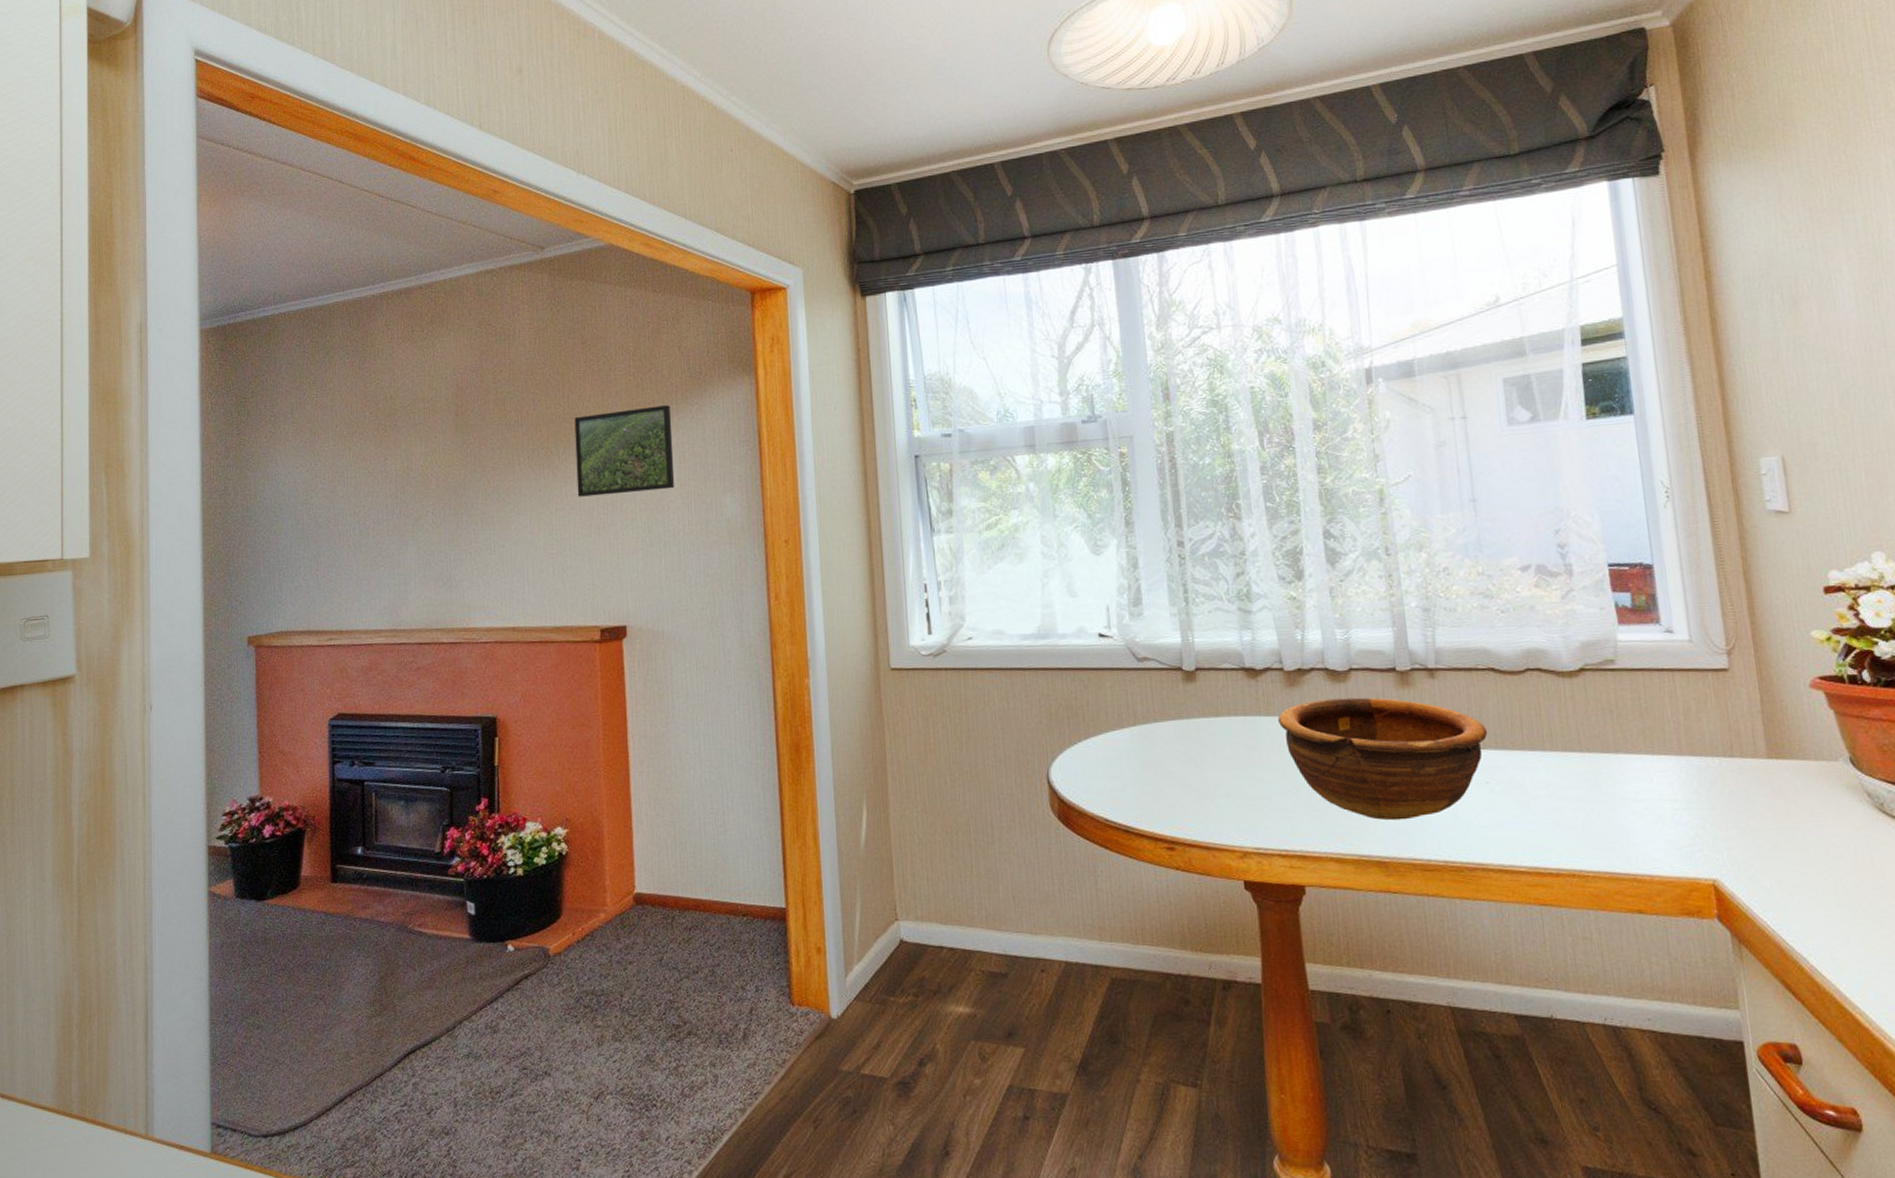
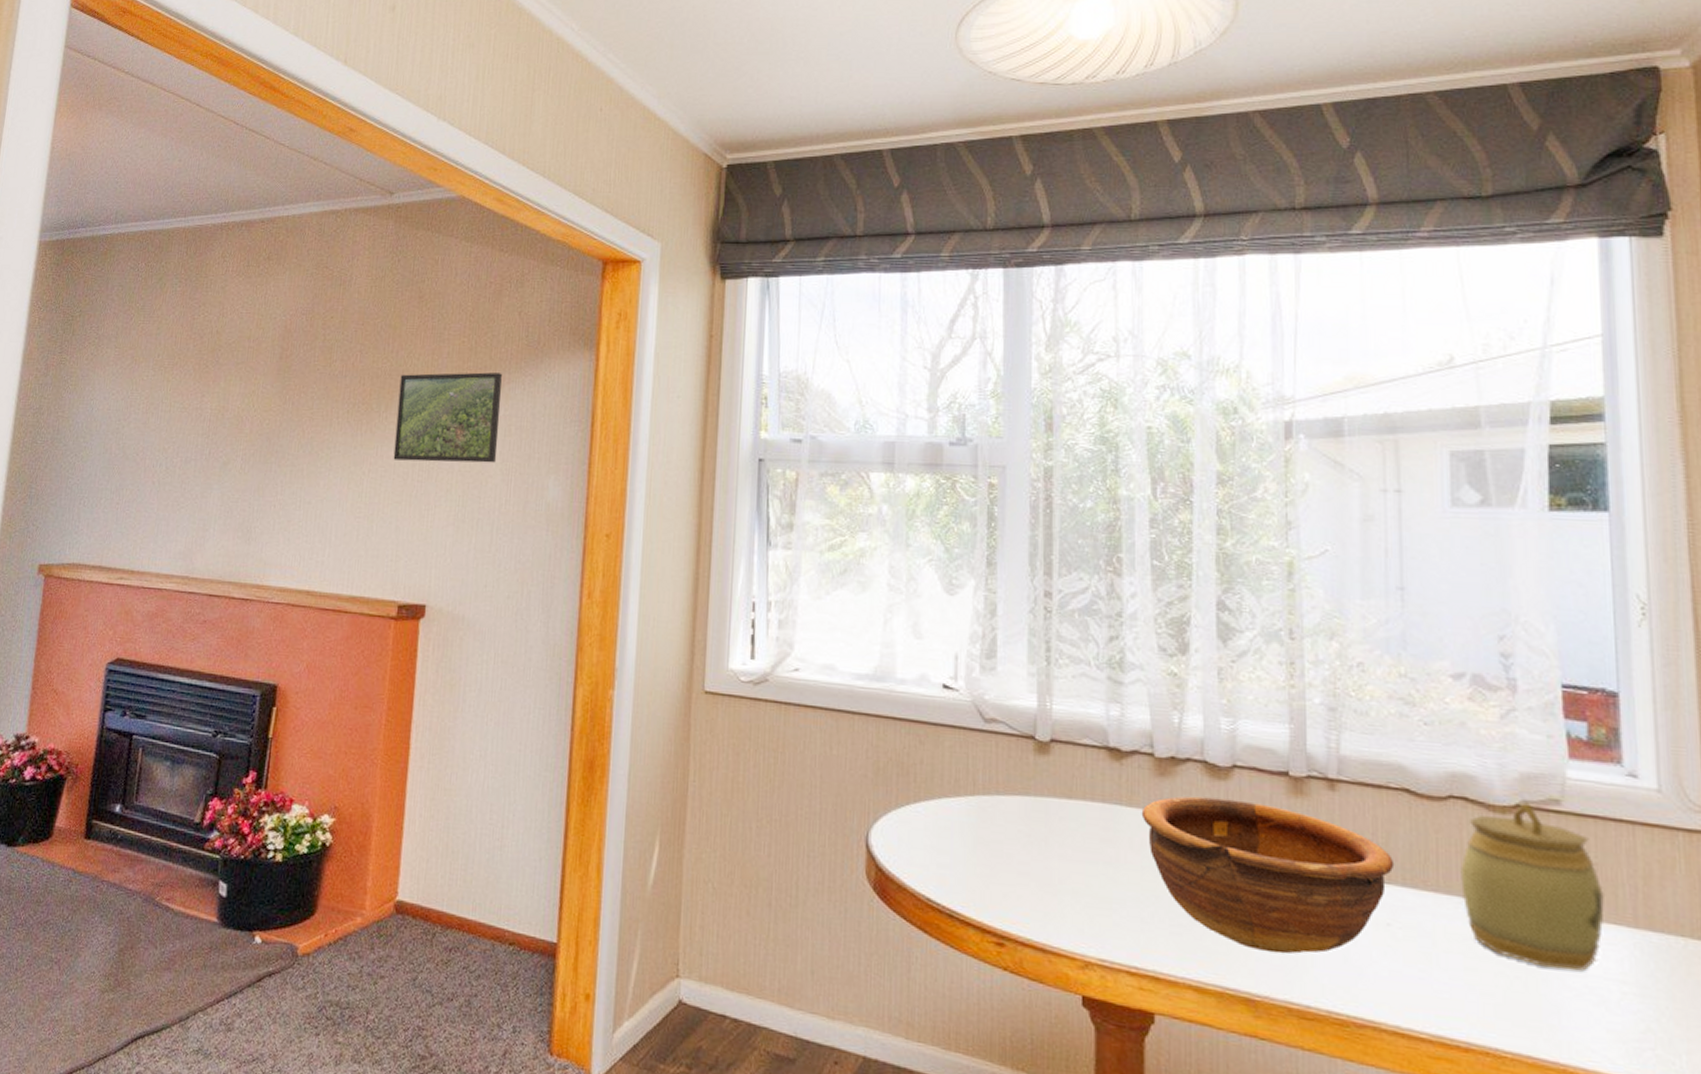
jar: none [1540,665,1656,798] -> present [1460,802,1604,971]

